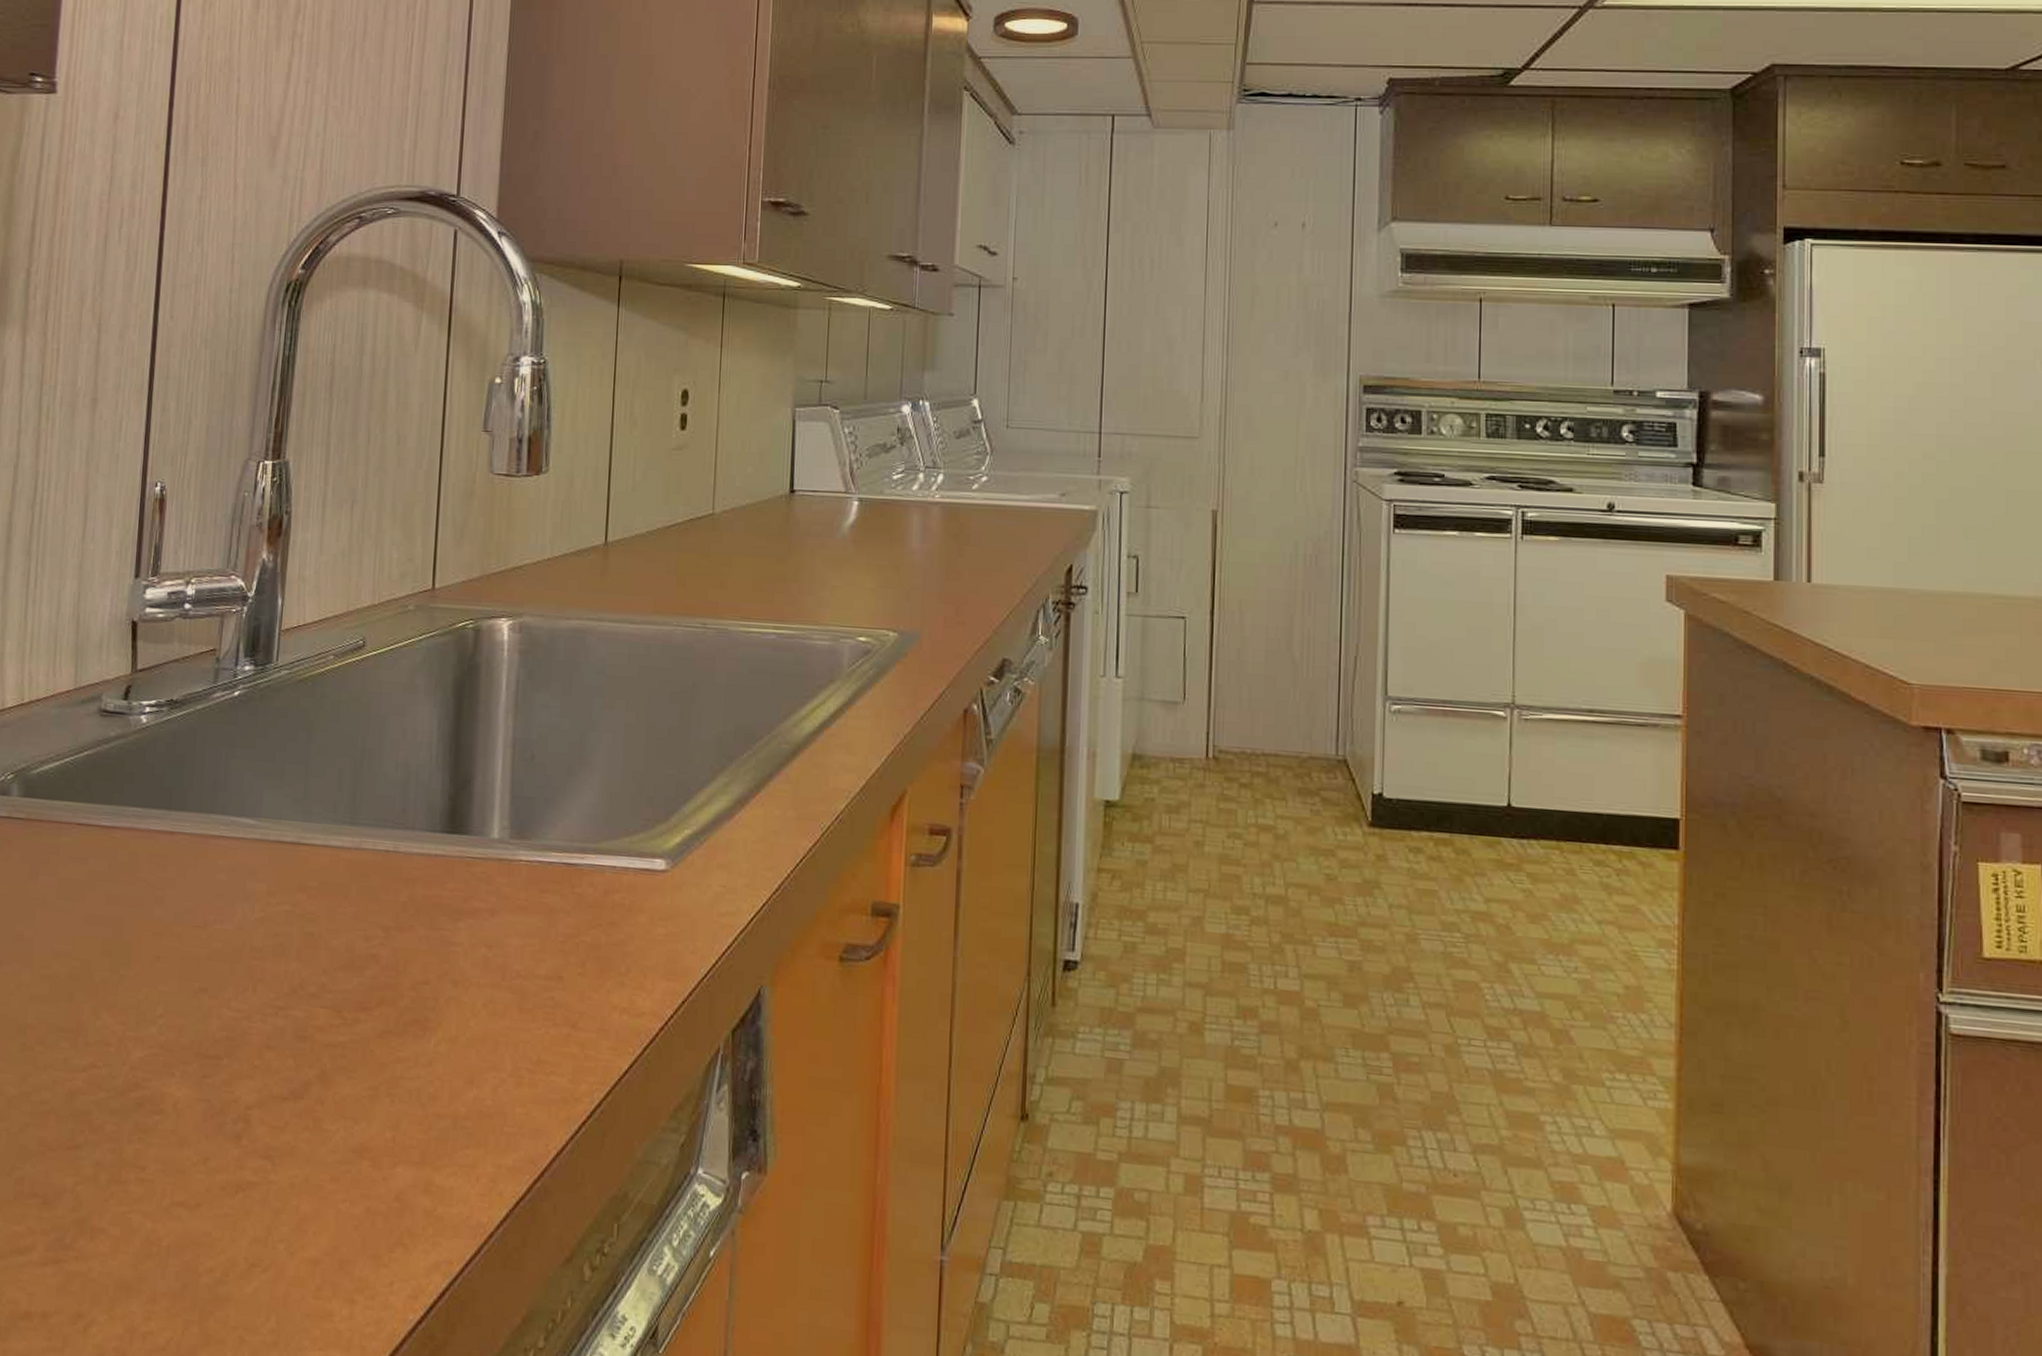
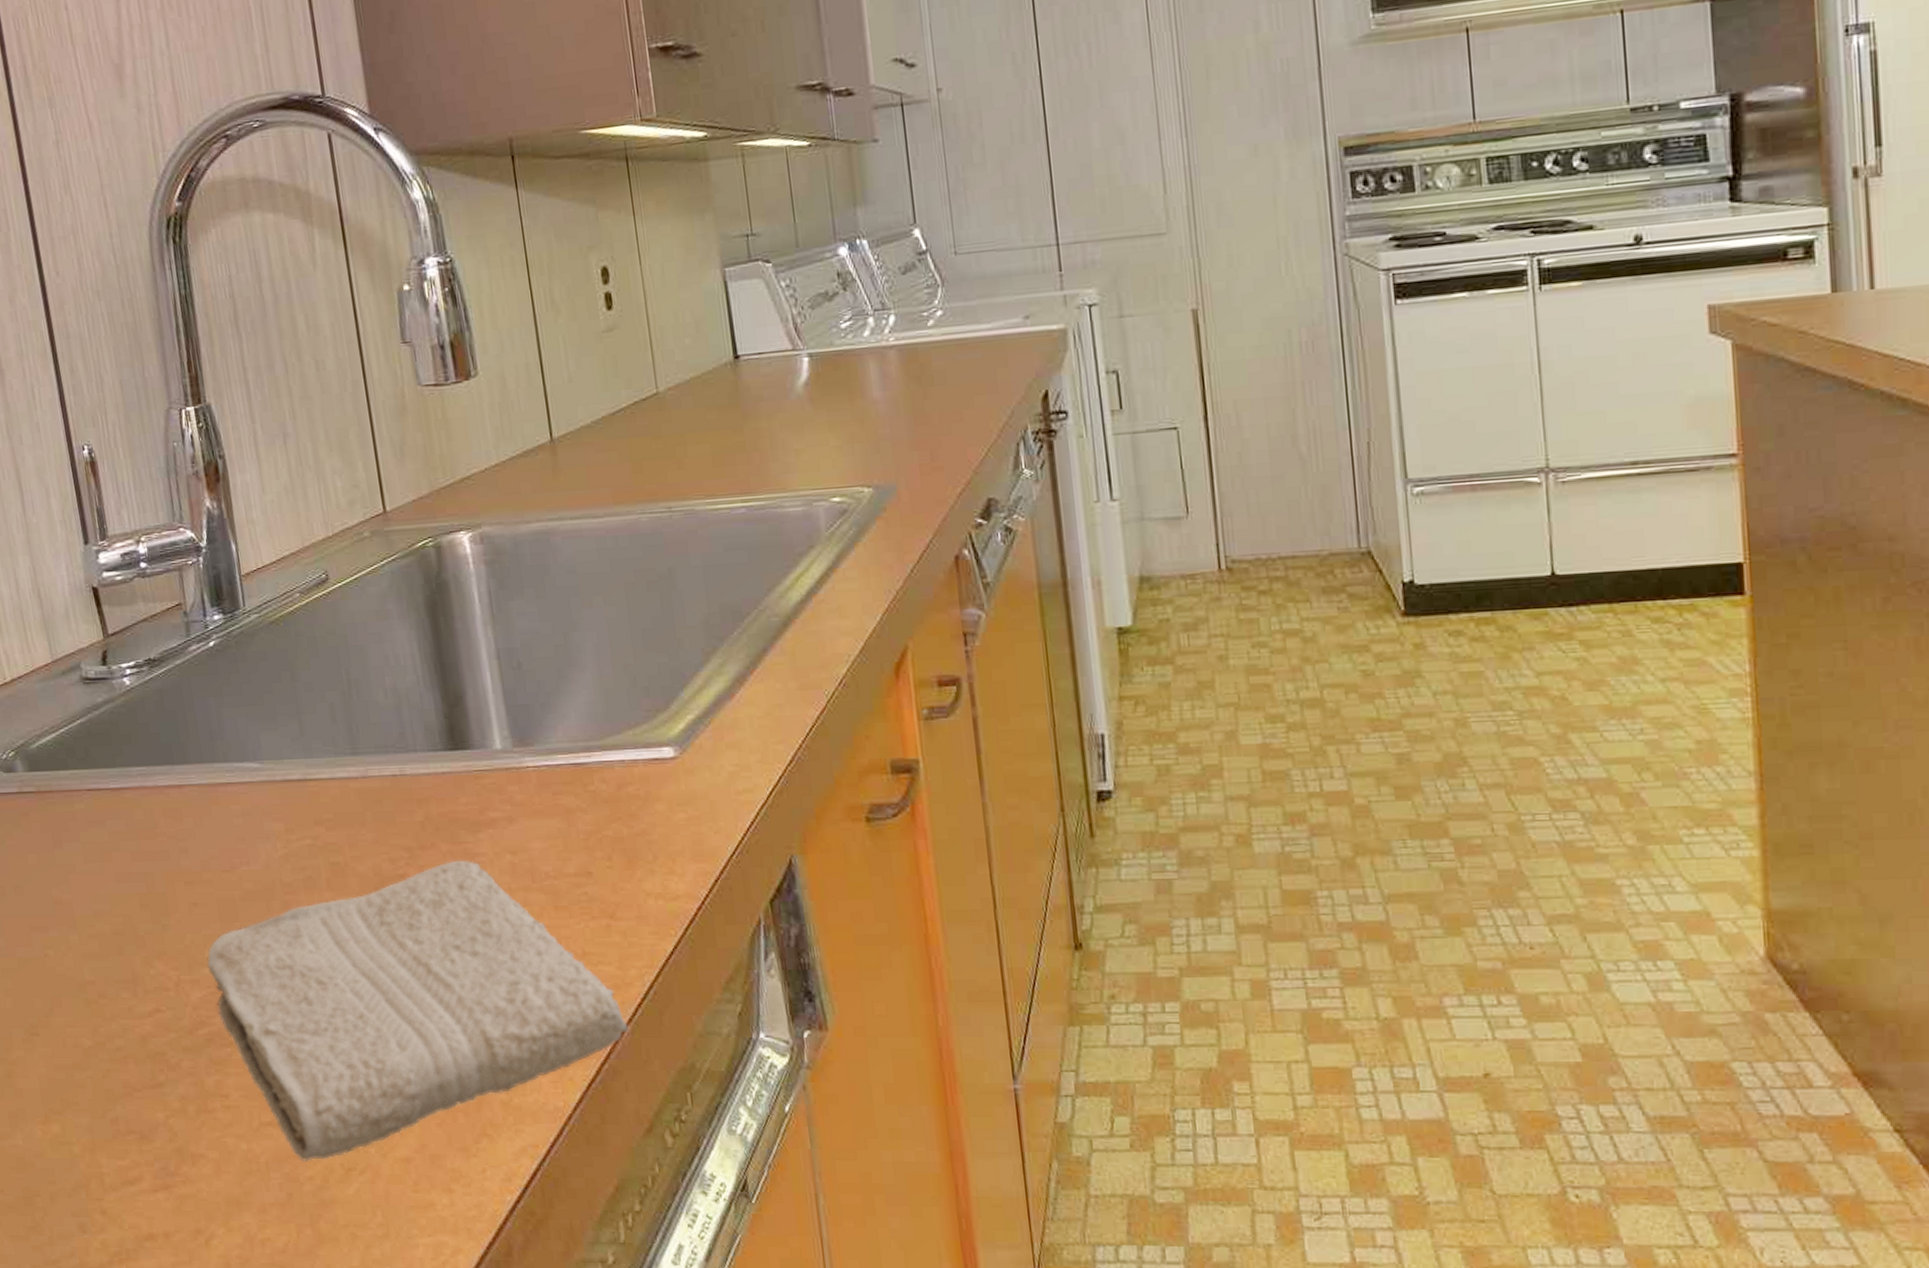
washcloth: none [155,946,570,1252] -> present [207,860,630,1161]

